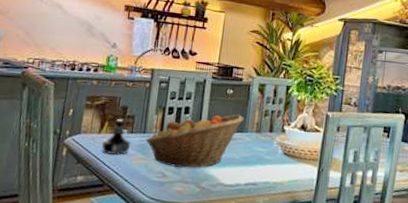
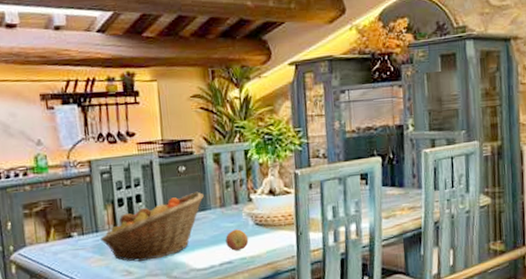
tequila bottle: present [102,119,130,155] -> none [53,222,85,262]
fruit: none [254,155,275,175] -> present [225,229,249,251]

